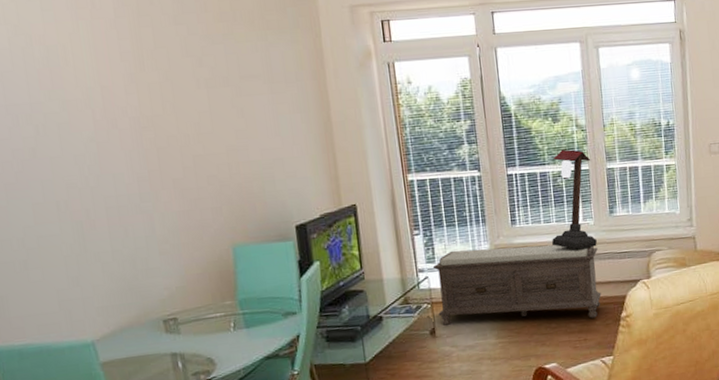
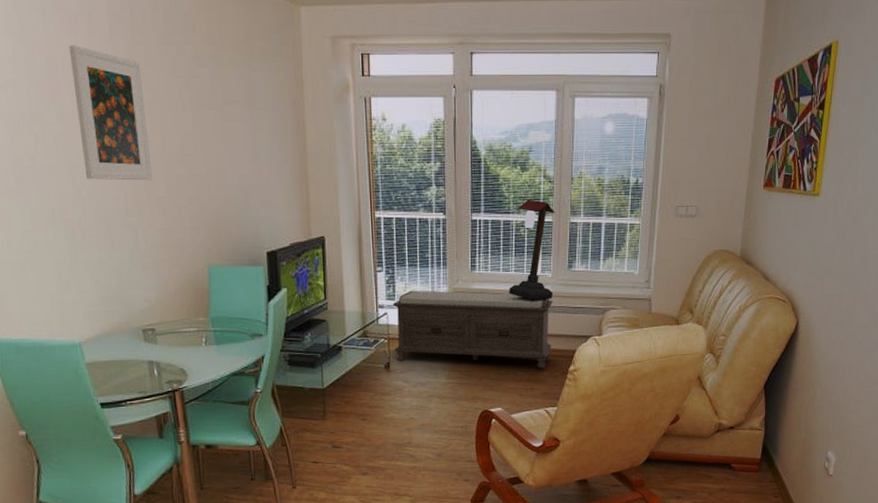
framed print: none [70,32,168,168] -> present [68,45,153,181]

